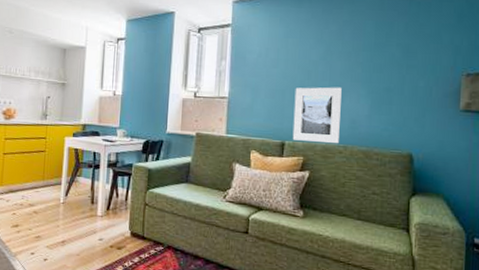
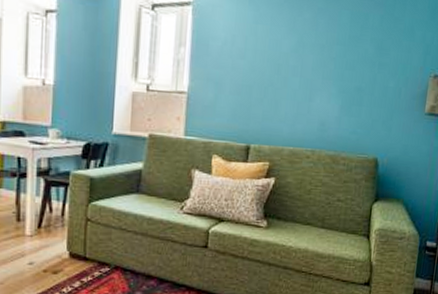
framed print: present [292,87,342,144] -> none [258,83,313,148]

